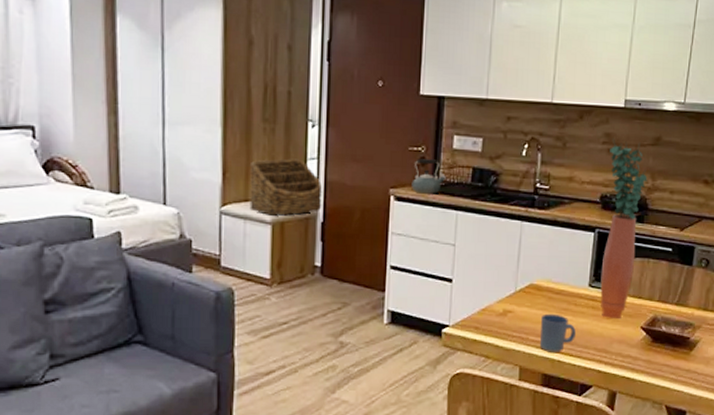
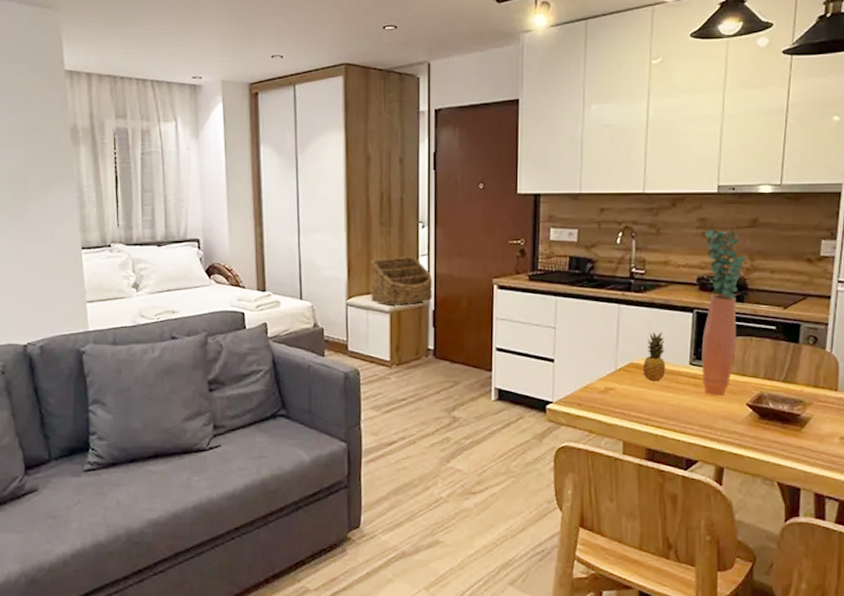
kettle: present [411,159,447,196] -> none [513,251,546,283]
mug: present [539,313,576,352] -> none [642,391,678,428]
fruit: none [542,252,566,303] -> present [643,332,666,381]

